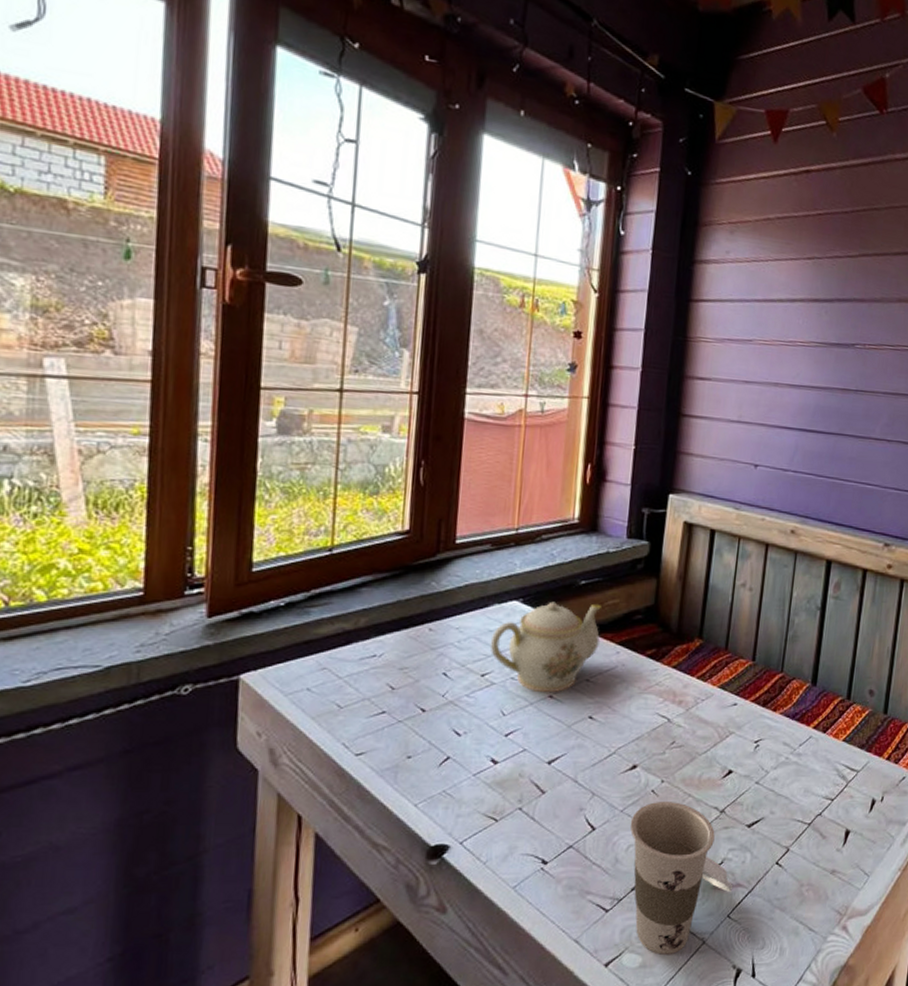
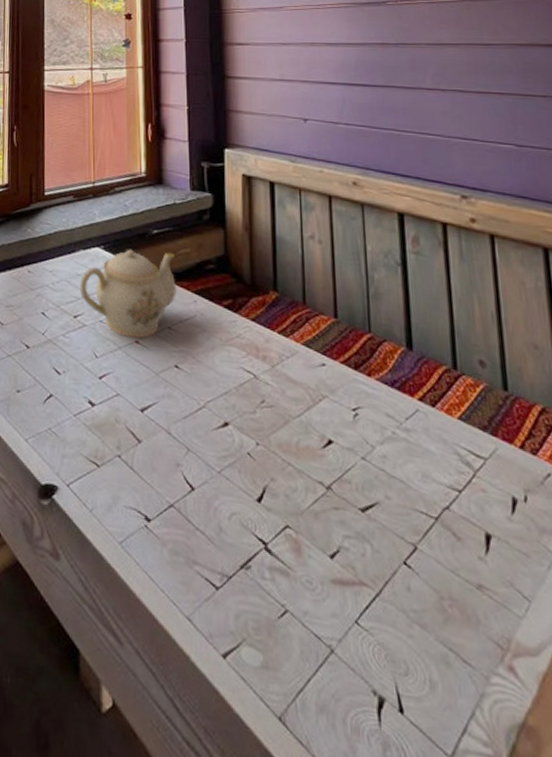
cup: present [629,802,732,955] -> none [229,466,355,659]

